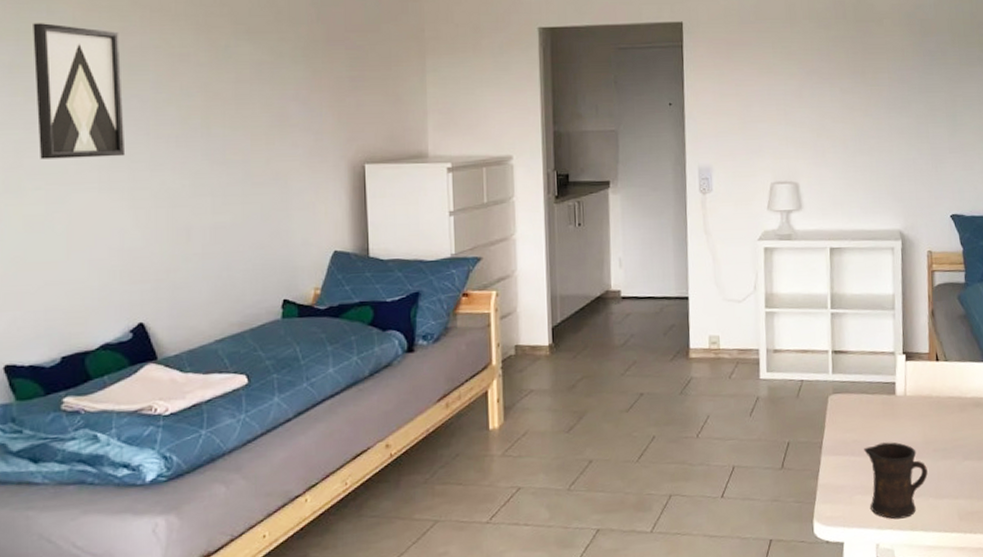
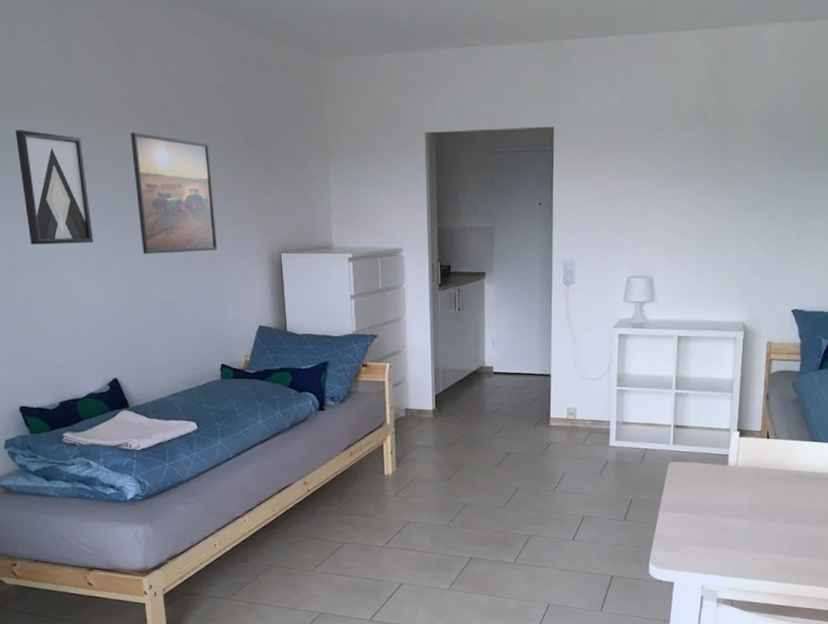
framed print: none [183,26,286,168] -> present [131,132,218,254]
mug: present [864,442,928,520] -> none [697,504,751,567]

